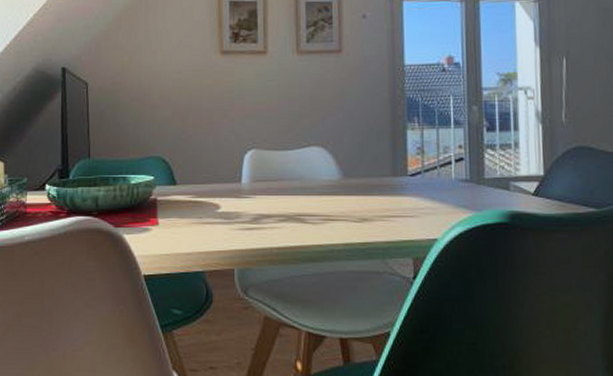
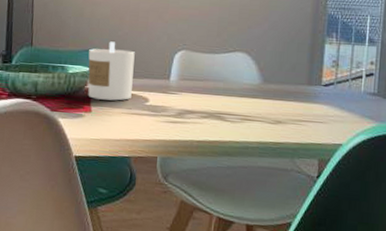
candle: none [151,146,201,210] -> present [88,41,135,101]

